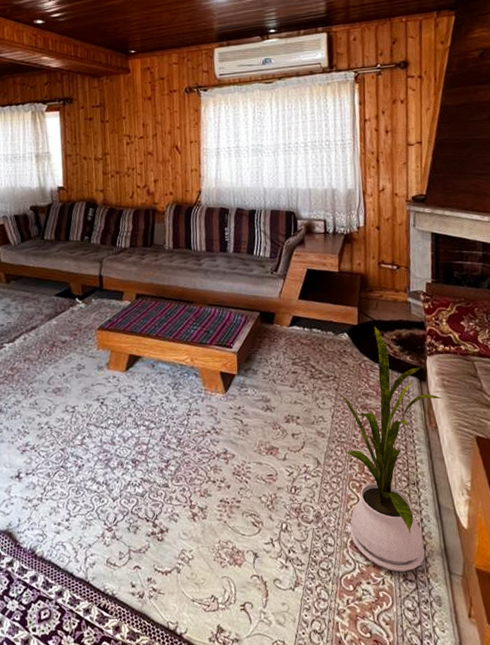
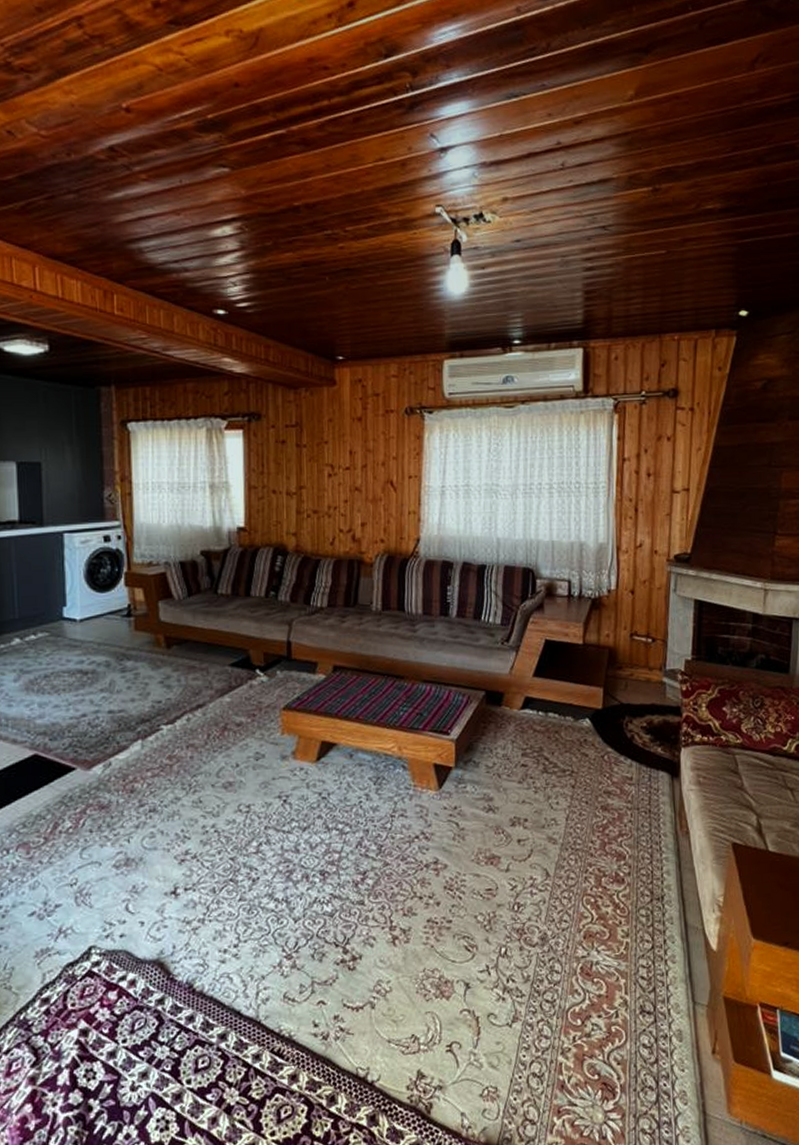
house plant: present [336,326,443,572] -> none [572,710,698,1003]

